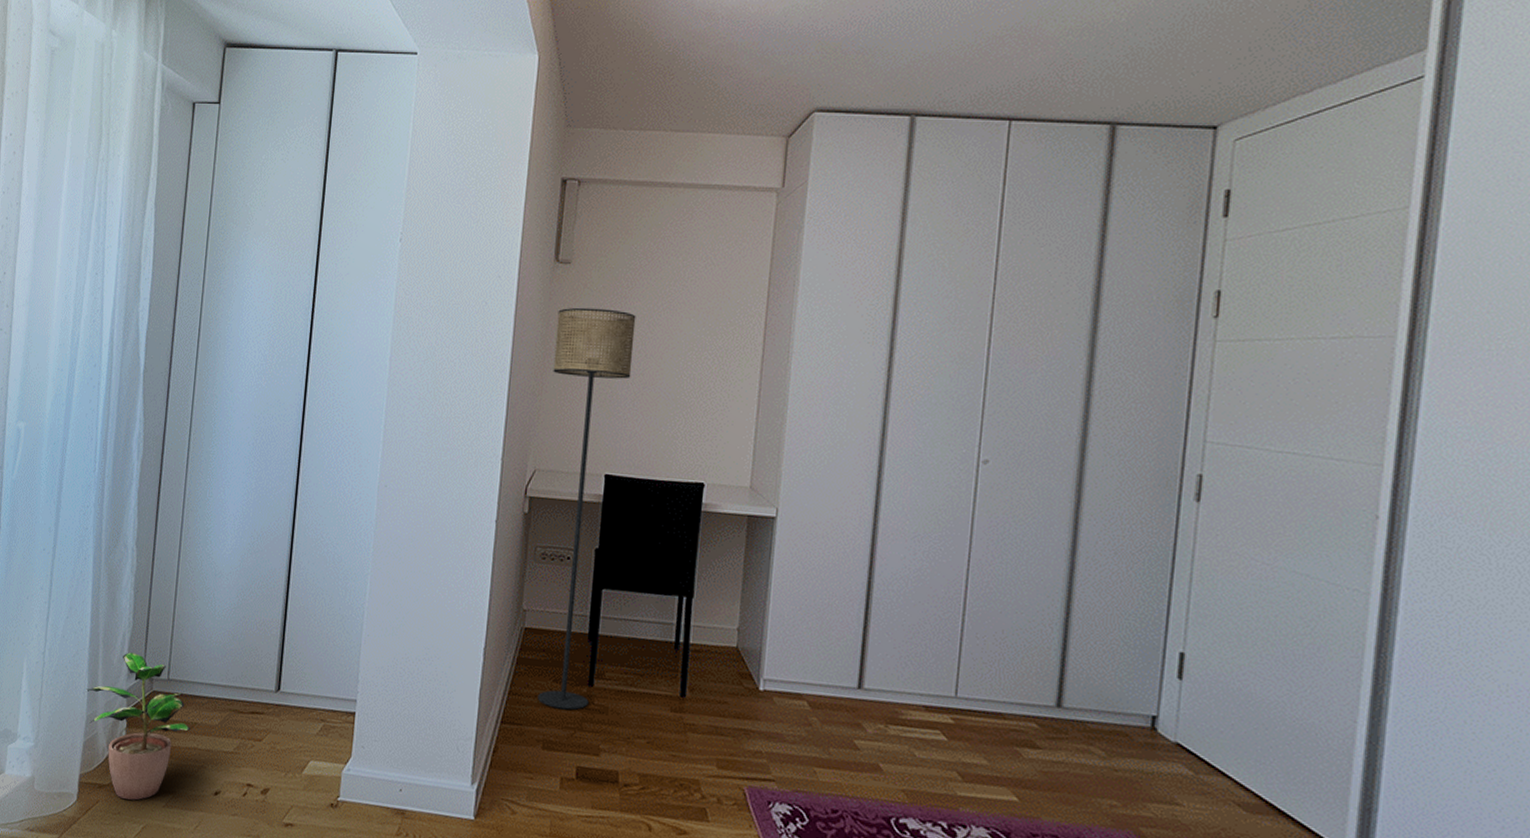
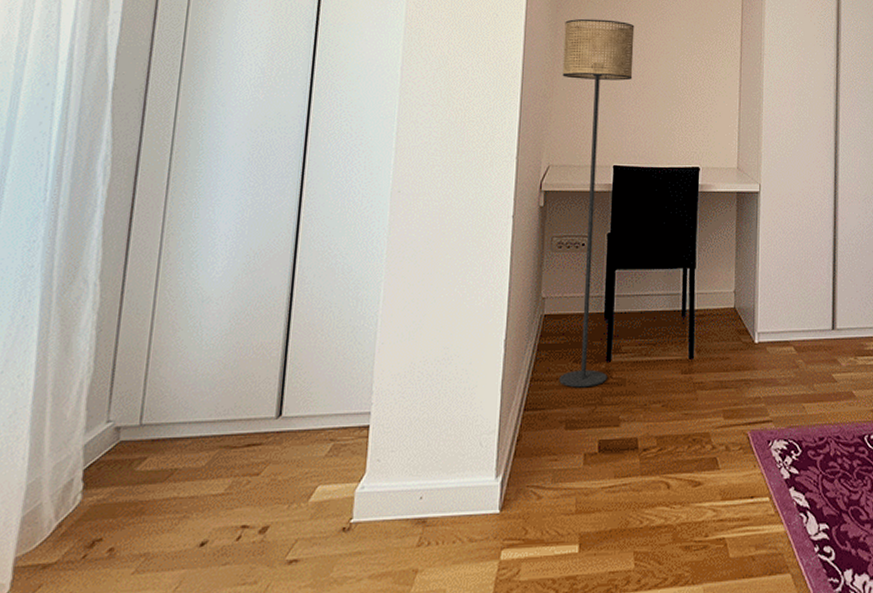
potted plant: present [86,652,191,800] -> none [27,401,170,575]

